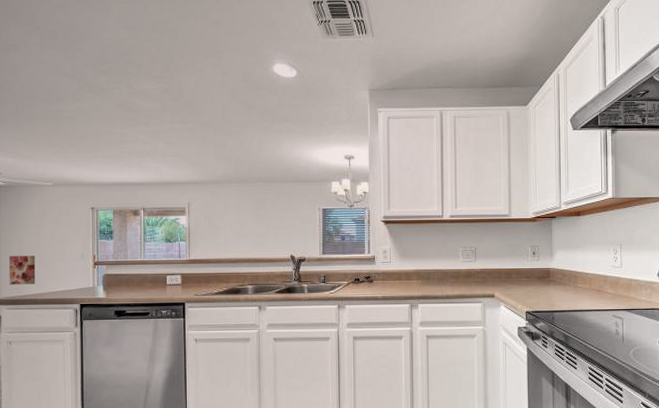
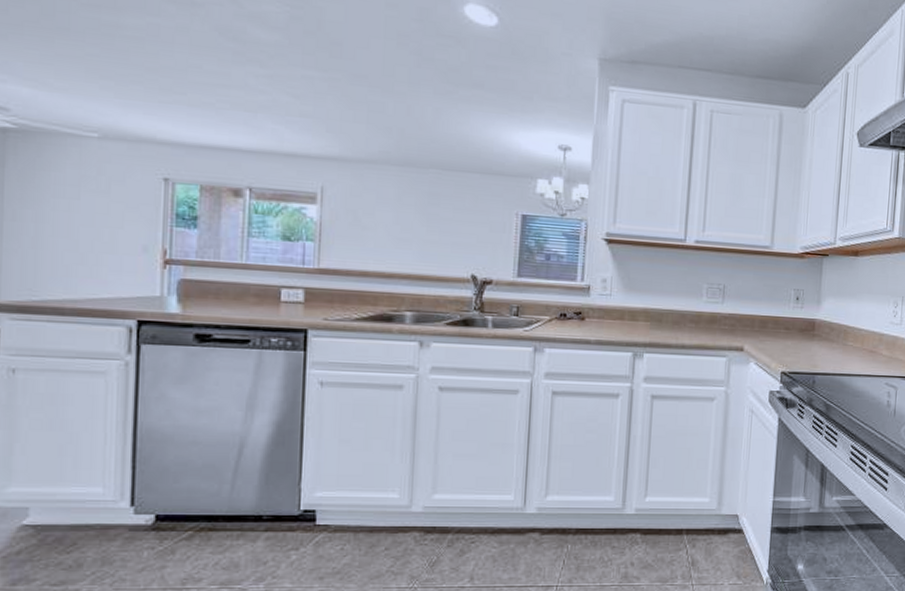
wall art: present [8,256,36,285] -> none [15,239,64,285]

